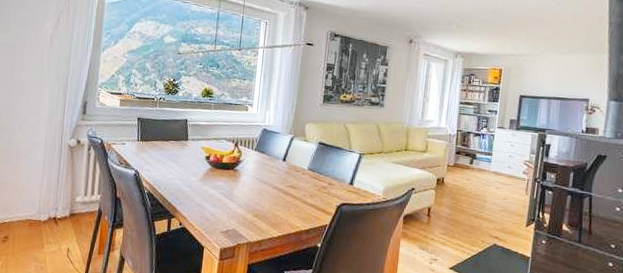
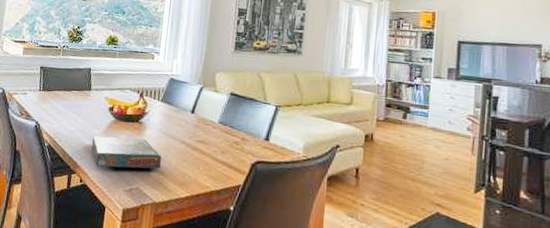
board game: none [190,183,255,212] -> present [92,136,161,169]

